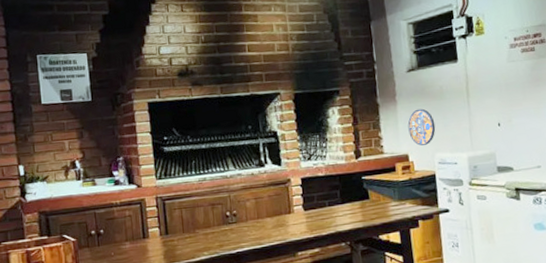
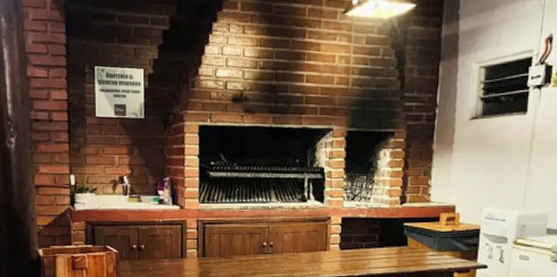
manhole cover: present [407,108,436,146] -> none [460,160,490,198]

